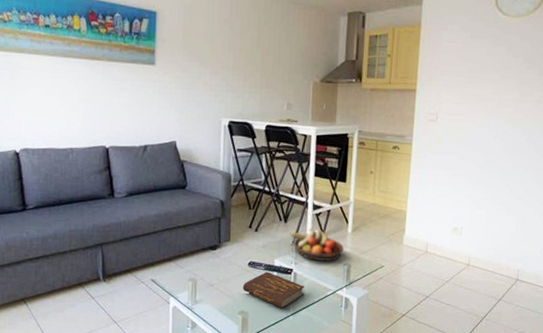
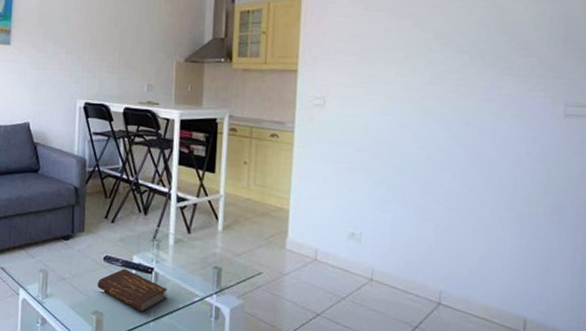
fruit bowl: present [289,228,344,261] -> none [150,222,213,263]

